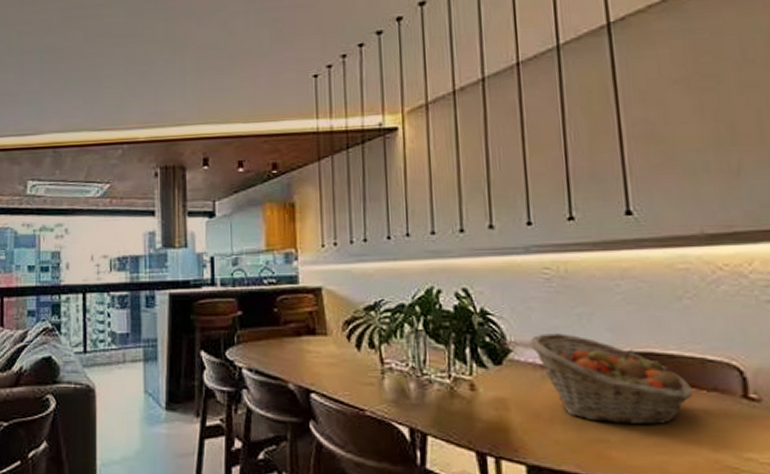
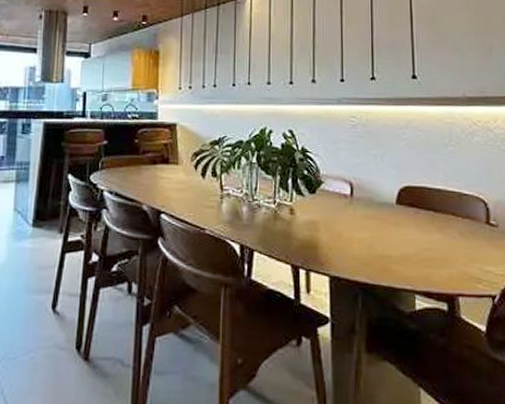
fruit basket: present [530,333,693,425] -> none [338,169,452,245]

